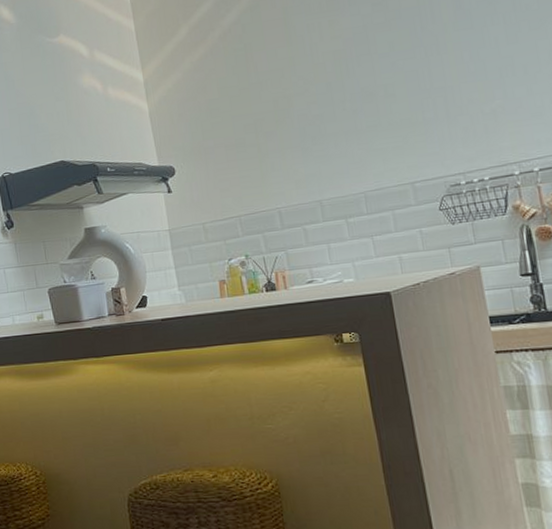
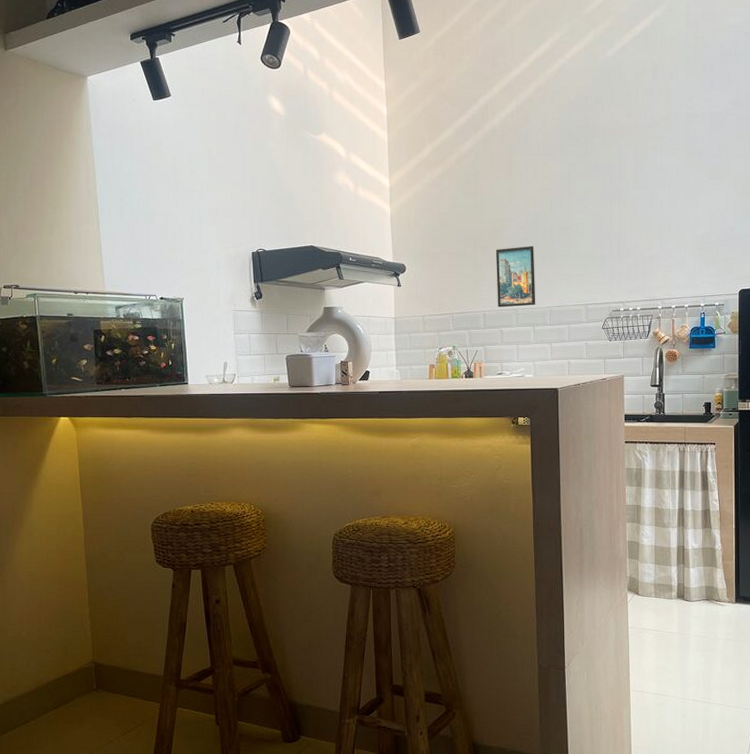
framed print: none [283,120,345,202] -> present [495,245,536,308]

